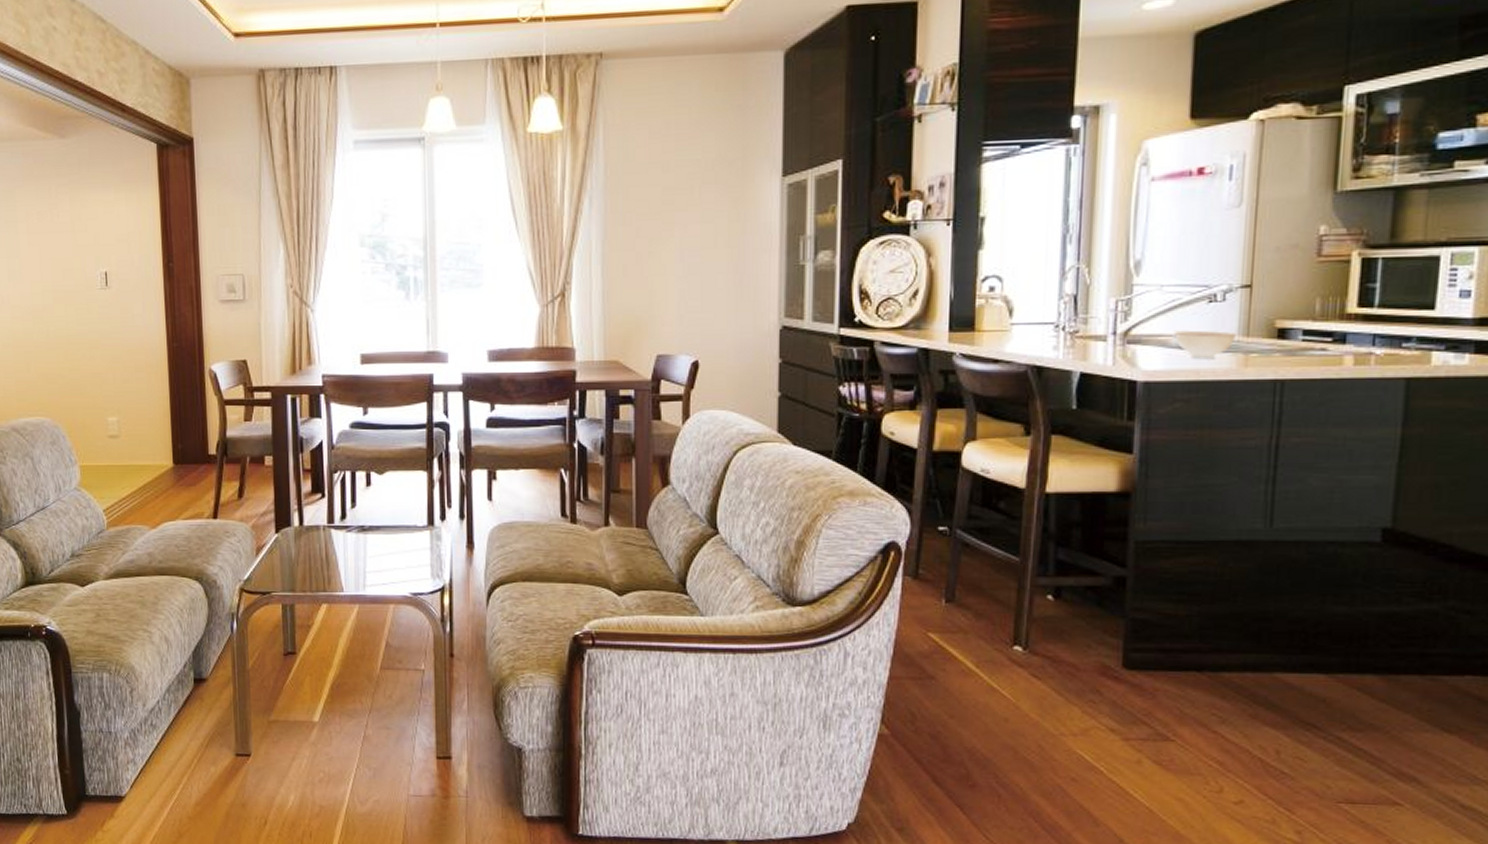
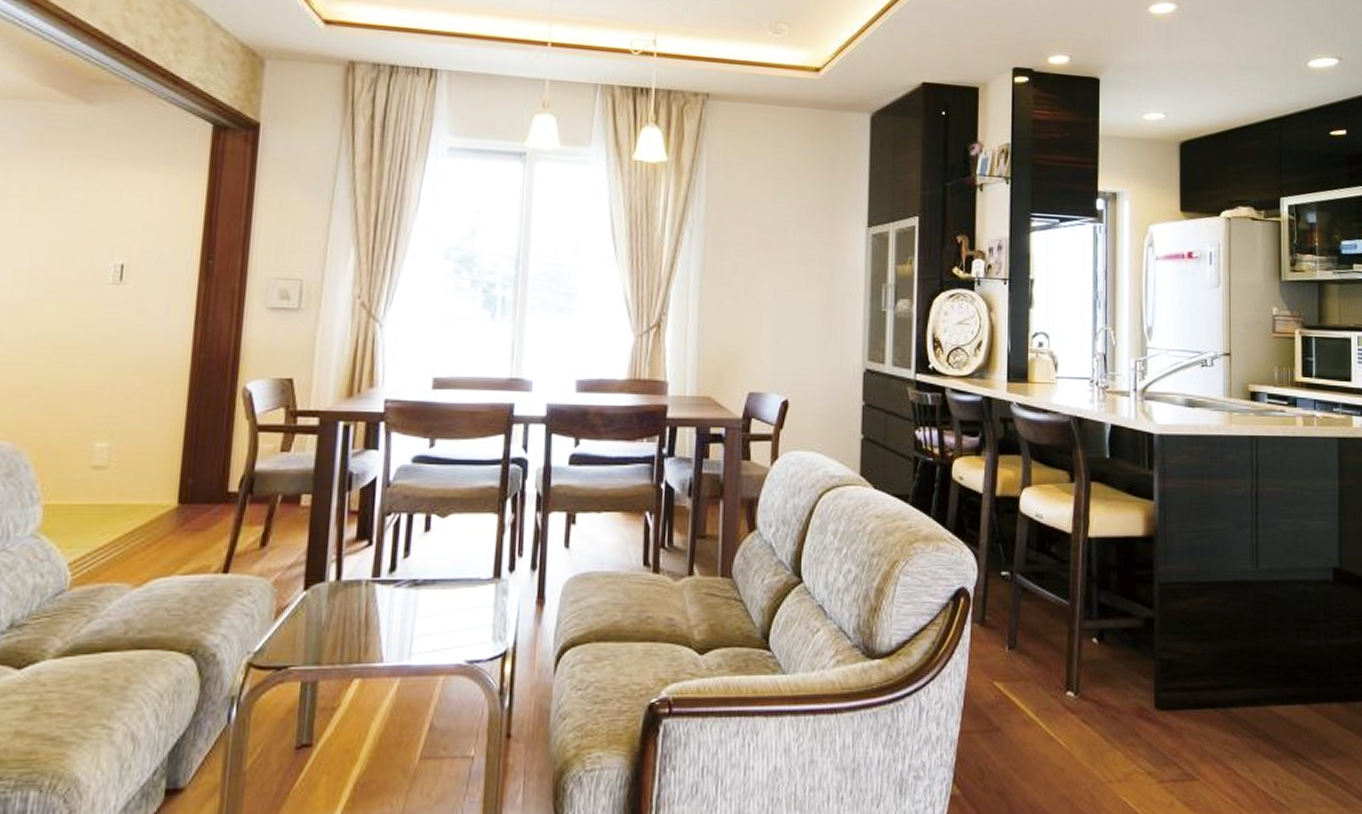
bowl: present [1174,330,1236,360] -> none [1179,389,1222,417]

